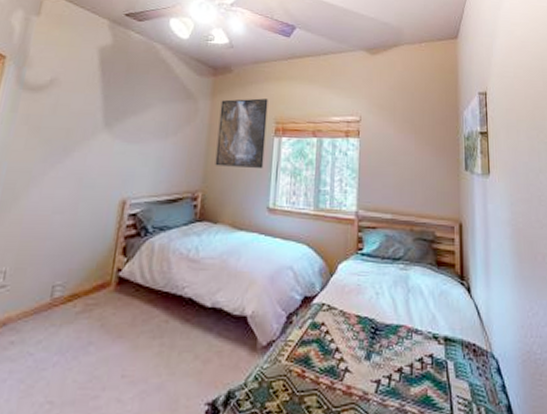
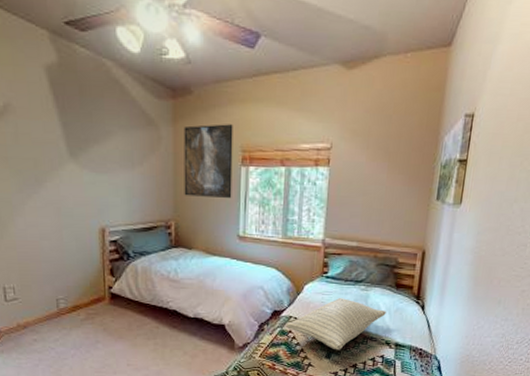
pillow: none [317,280,430,348] -> present [285,298,386,350]

